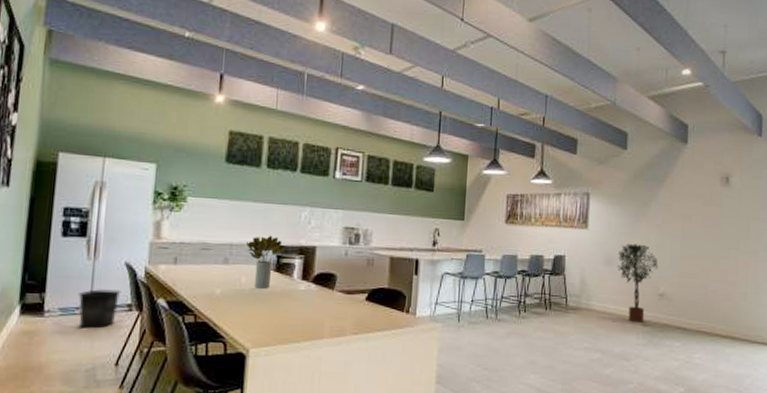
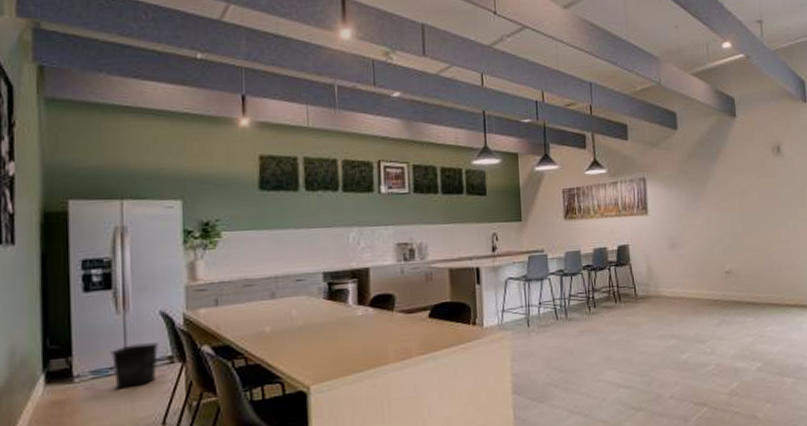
flower bouquet: present [245,235,287,290] -> none [291,262,338,322]
potted tree: present [618,243,658,322] -> none [681,224,722,303]

